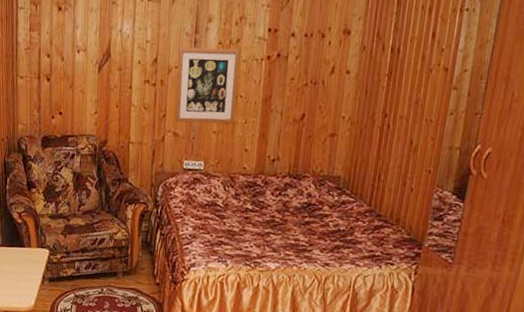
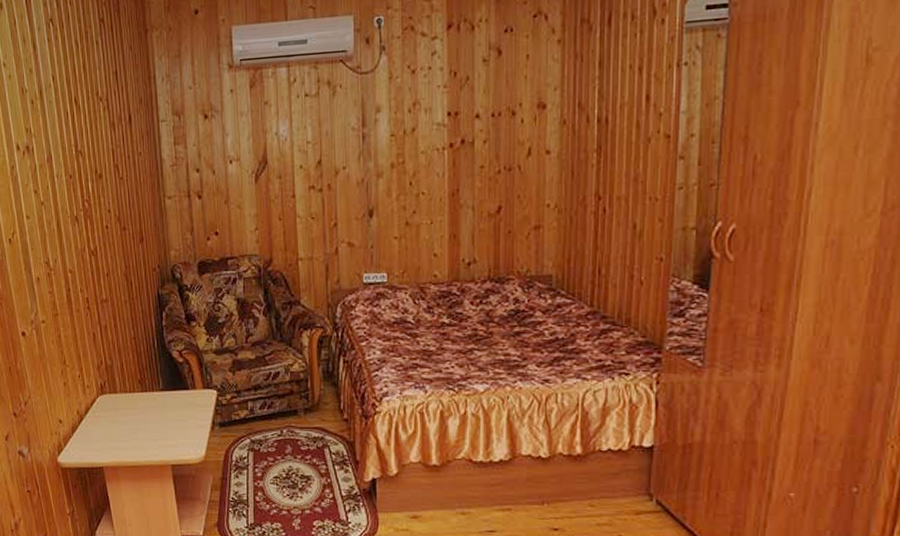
wall art: present [175,47,240,124] -> none [345,139,419,230]

